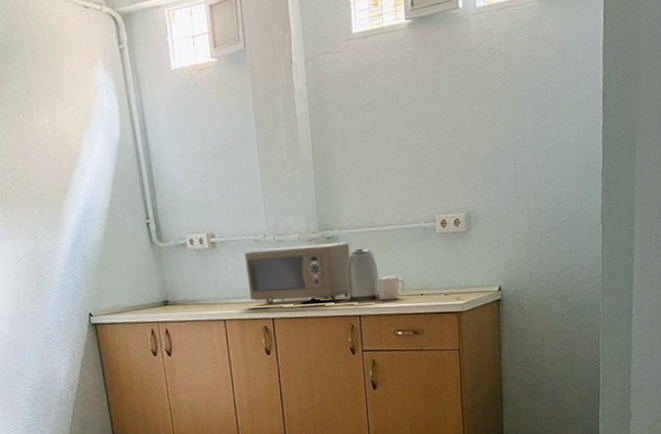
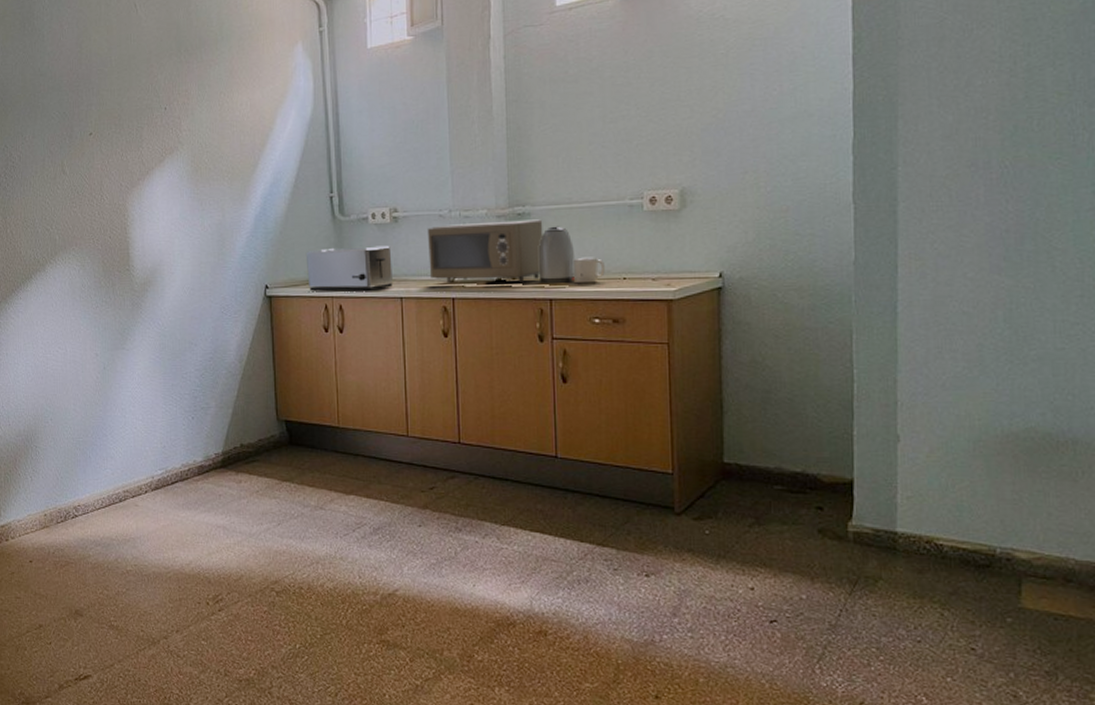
toaster: none [127,270,216,317] -> present [305,245,393,292]

